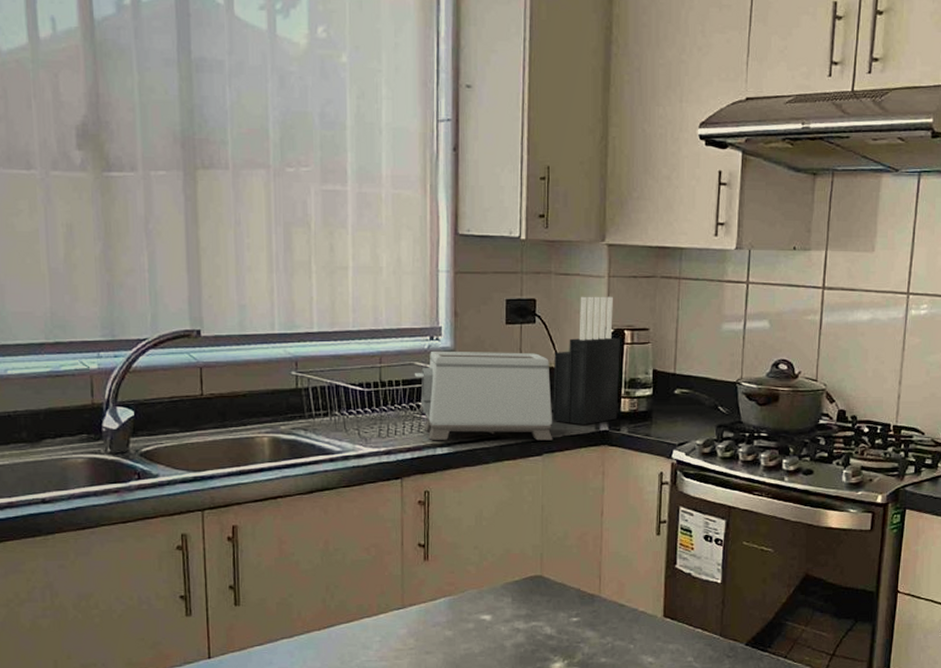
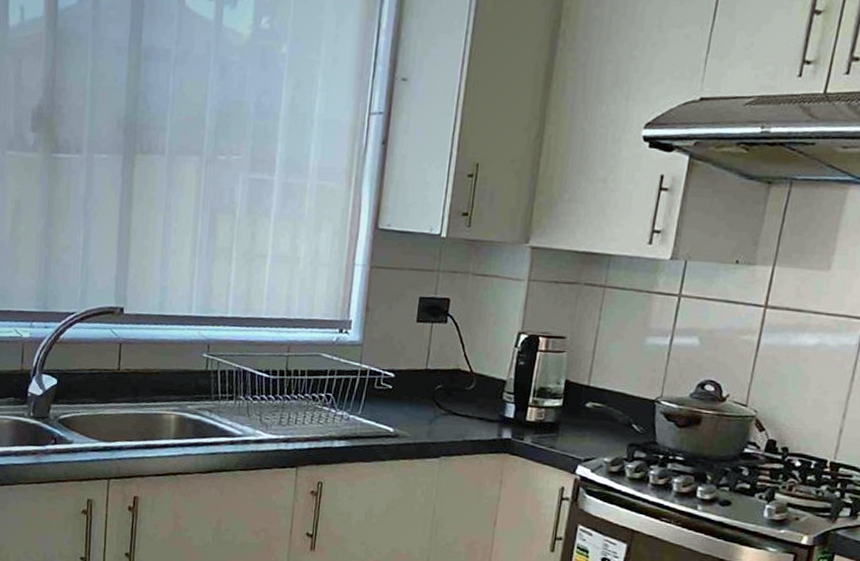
toaster: present [414,350,553,441] -> none [319,343,457,444]
knife block: present [552,296,620,425] -> none [453,298,534,431]

